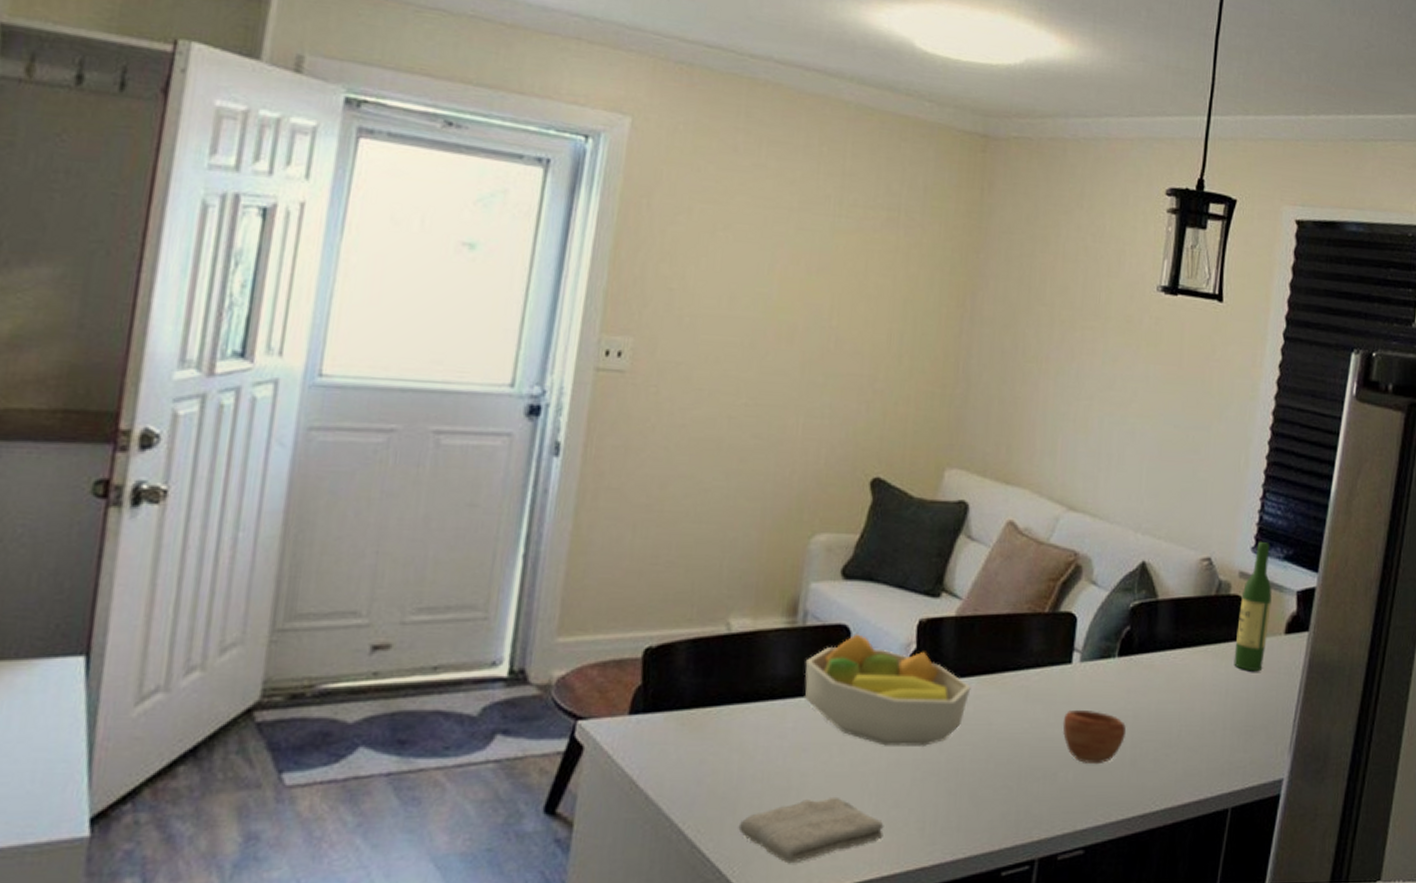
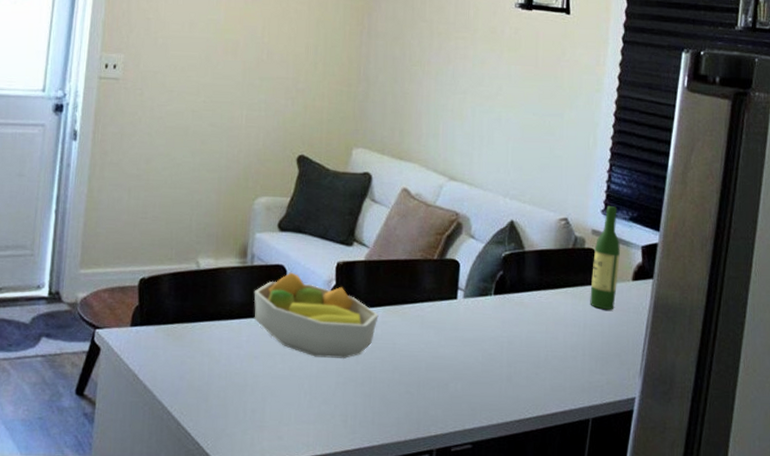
washcloth: present [738,796,884,864] -> none [210,393,317,441]
cup: present [1062,709,1127,765] -> none [451,335,503,379]

